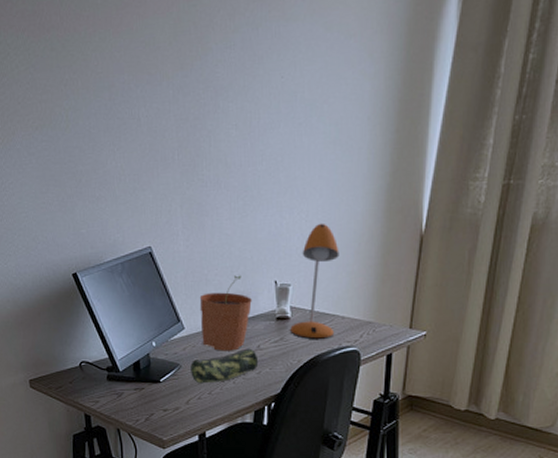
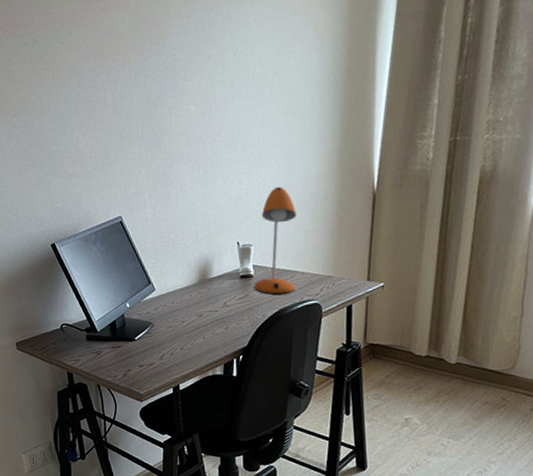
pencil case: present [190,348,259,384] -> none [162,305,226,340]
plant pot: present [199,275,252,351] -> none [168,238,217,309]

